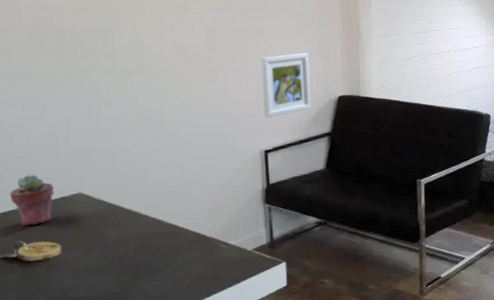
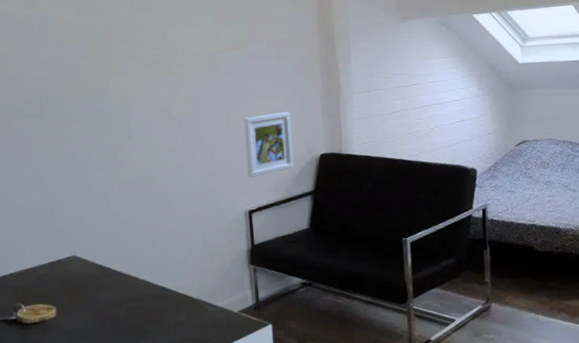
potted succulent: present [9,175,55,226] -> none [9,238,50,289]

